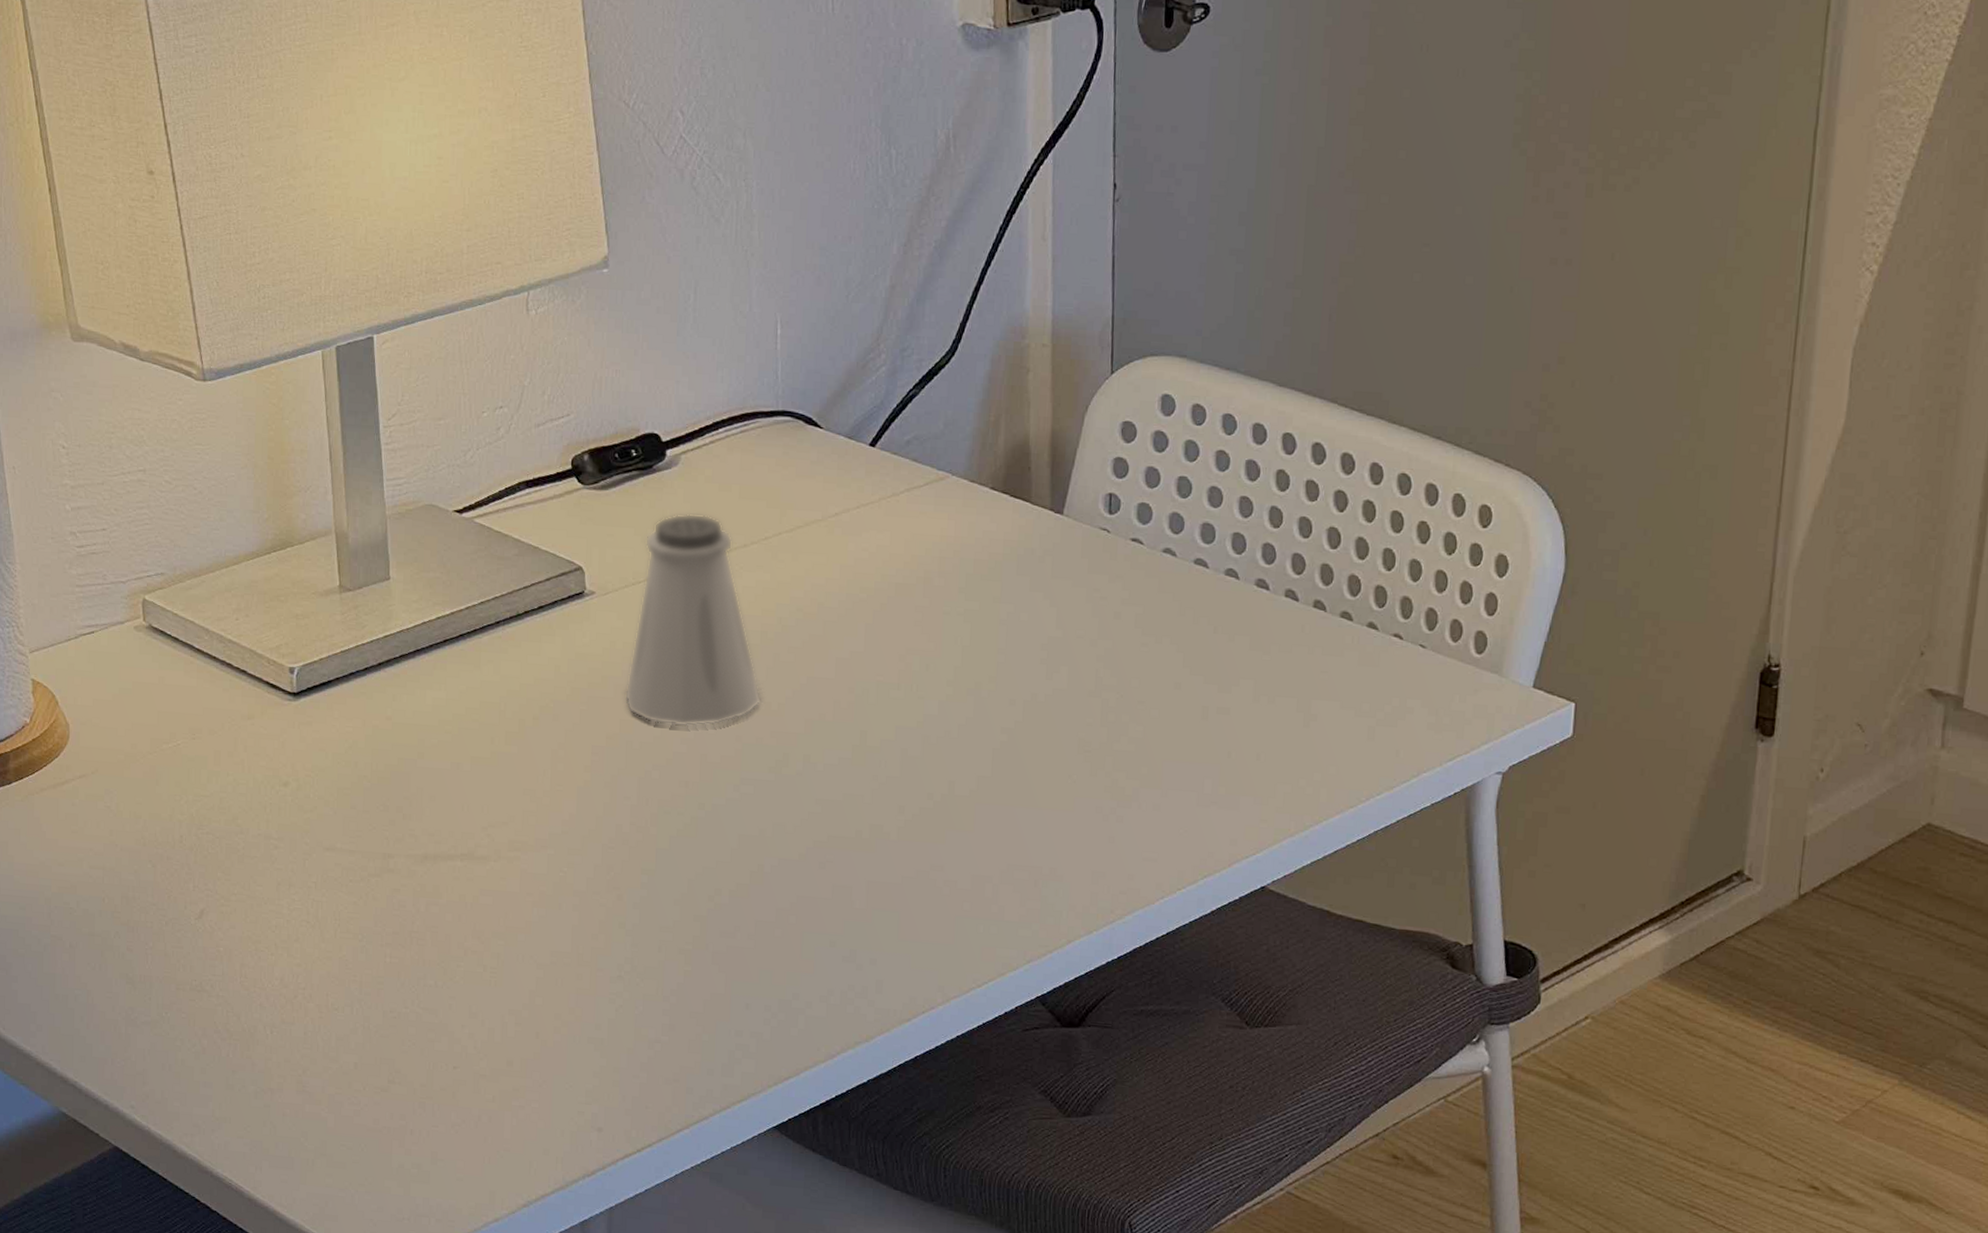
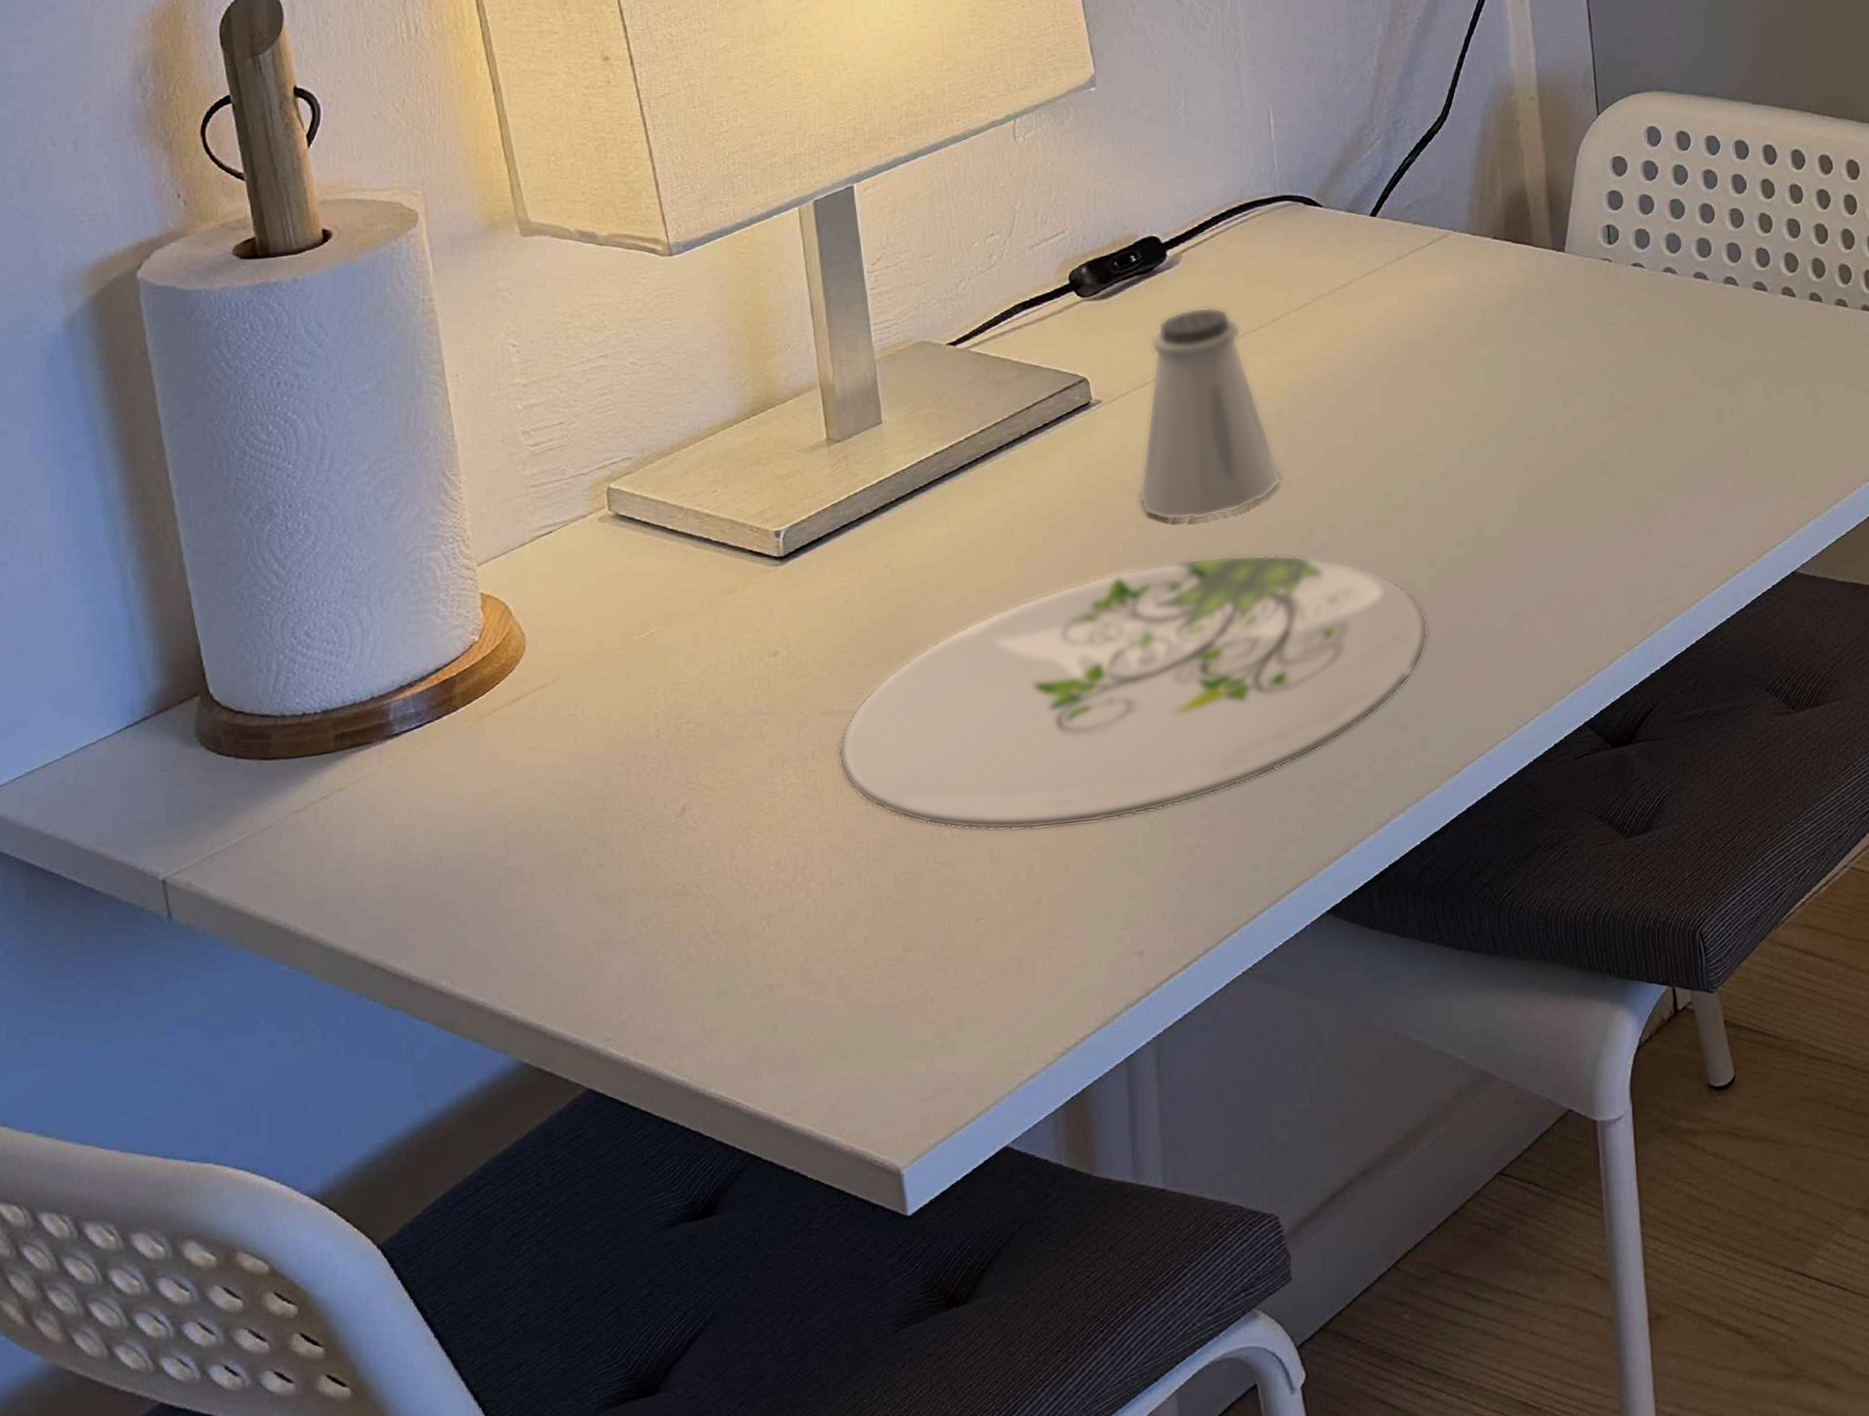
plate: none [338,764,892,1001] -> present [839,554,1428,831]

